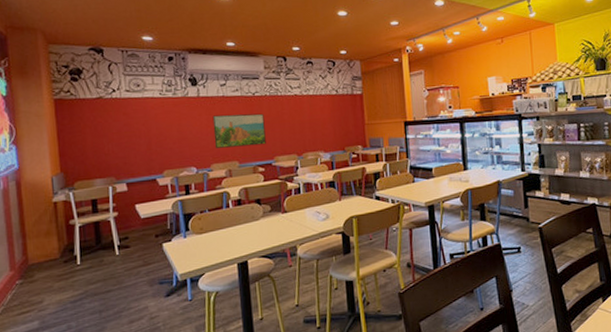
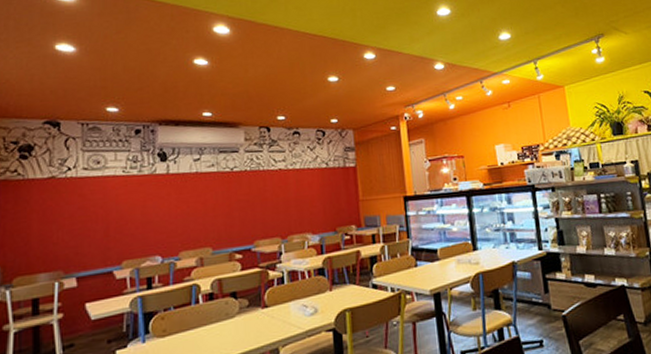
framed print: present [212,113,266,148] -> none [183,191,245,233]

